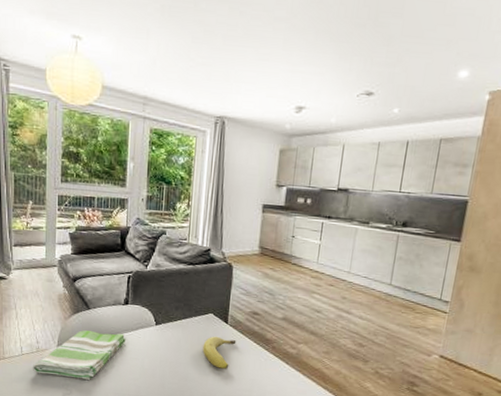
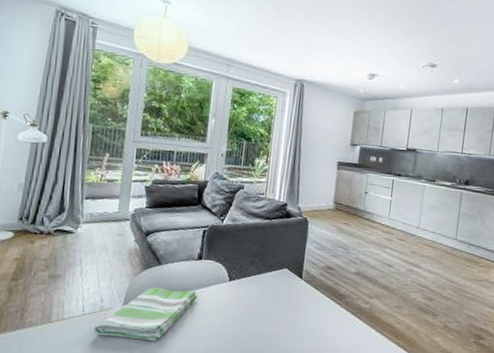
fruit: present [203,336,237,369] -> none [276,291,310,326]

